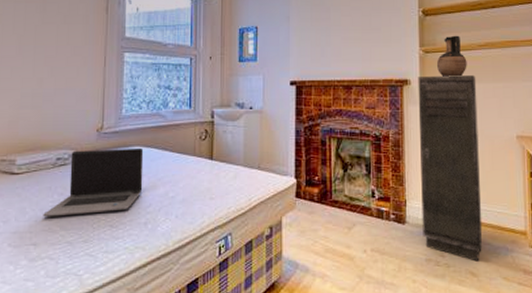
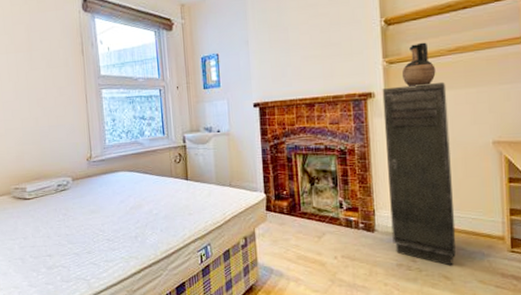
laptop computer: present [43,149,144,217] -> none [53,173,131,234]

